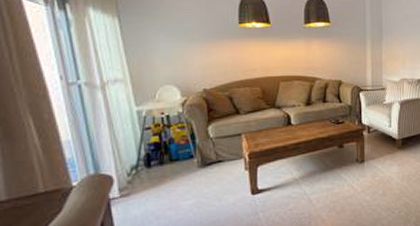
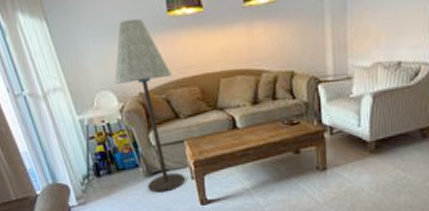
floor lamp: none [180,26,238,183] -> present [114,19,185,193]

